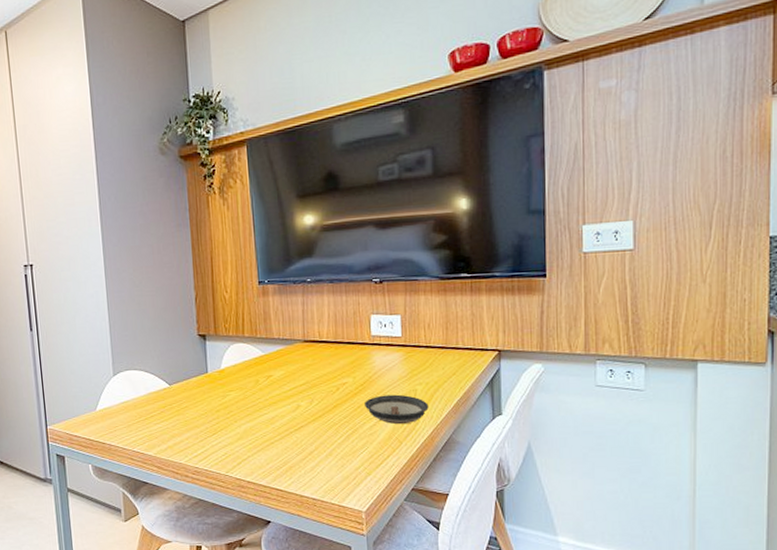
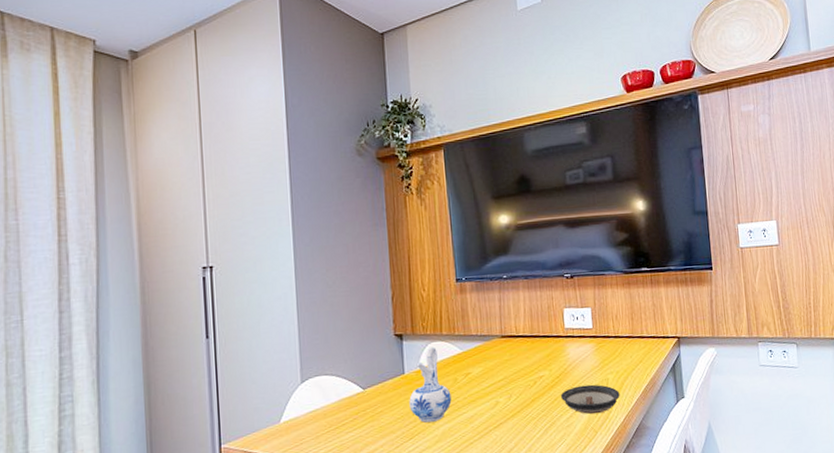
ceramic pitcher: none [212,348,253,420] -> present [409,347,452,423]

